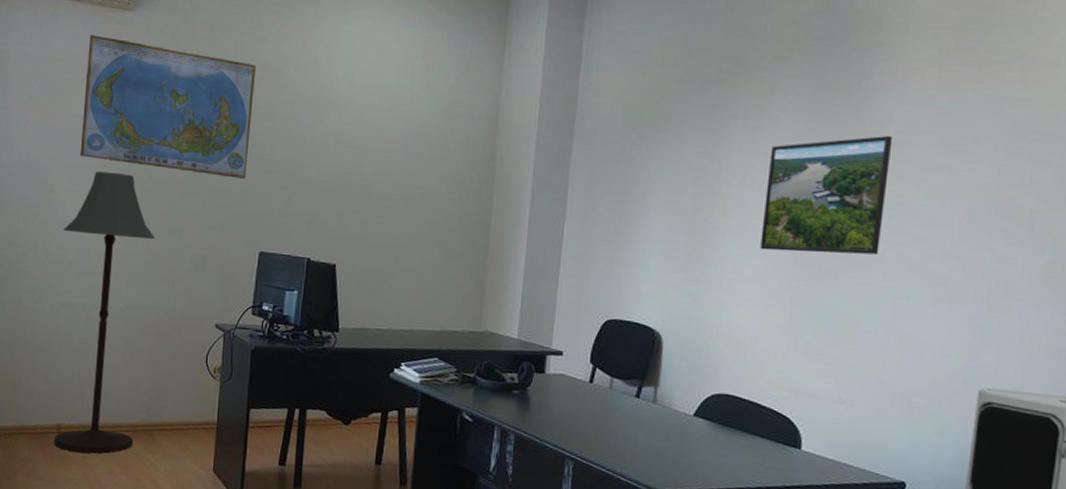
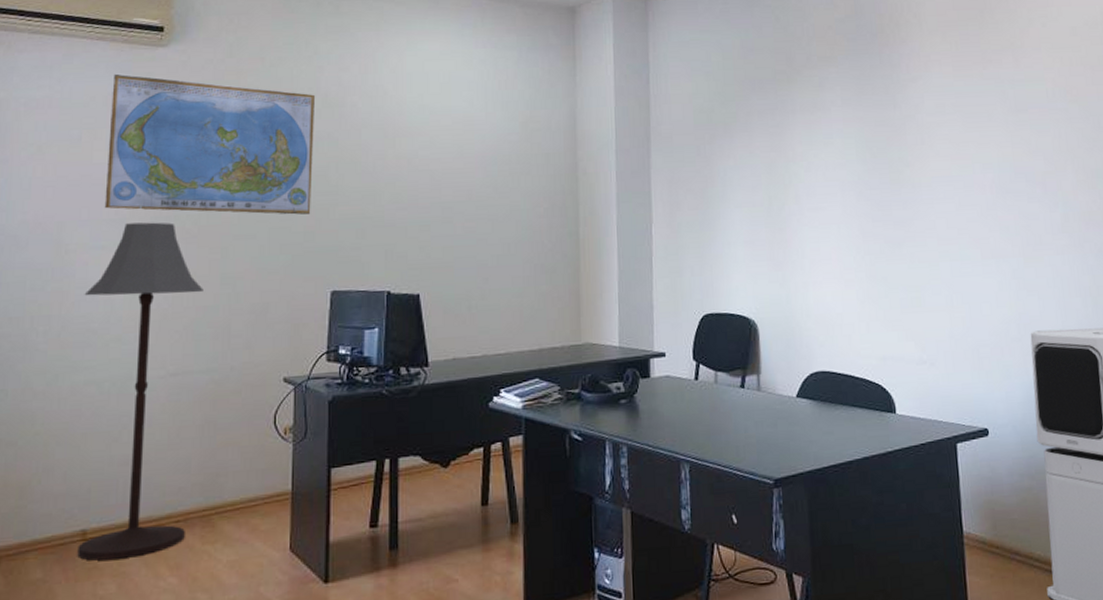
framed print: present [760,136,893,255] -> none [828,119,932,230]

